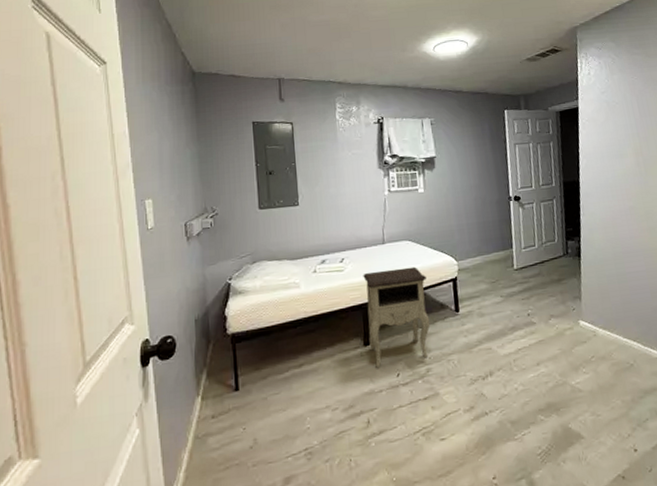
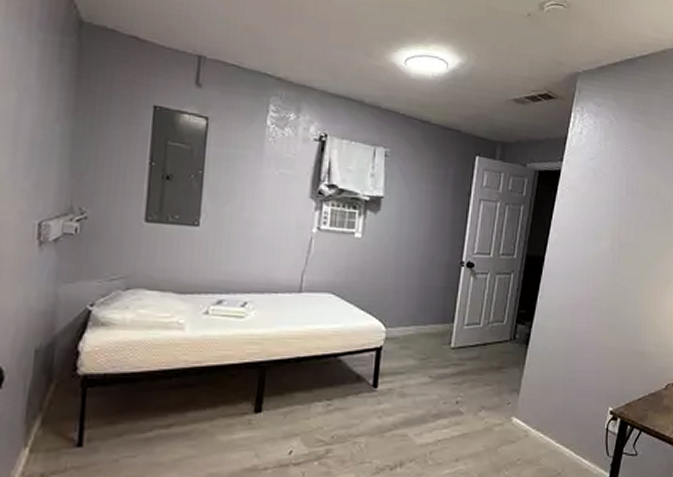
nightstand: present [363,266,430,368] -> none [261,324,345,440]

